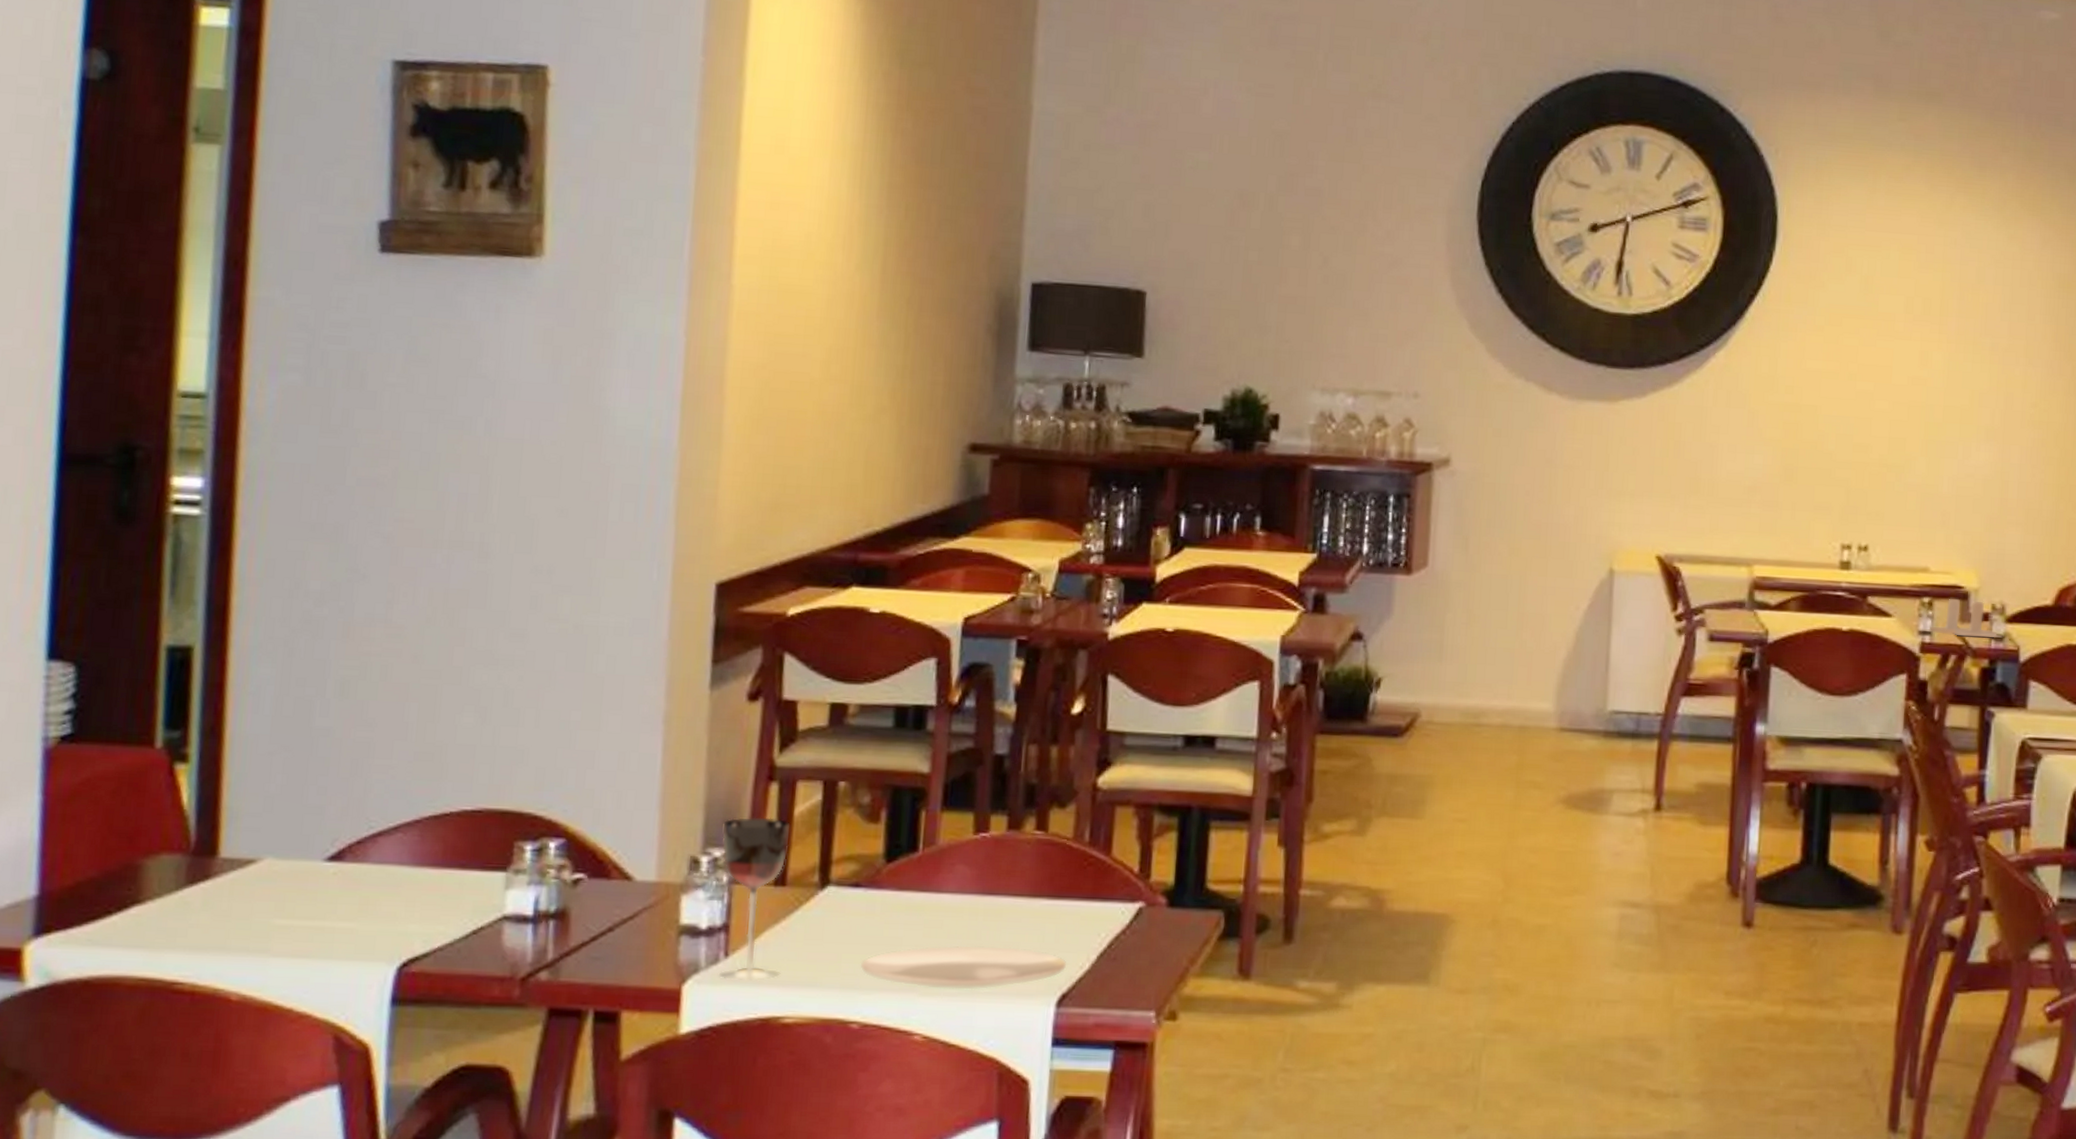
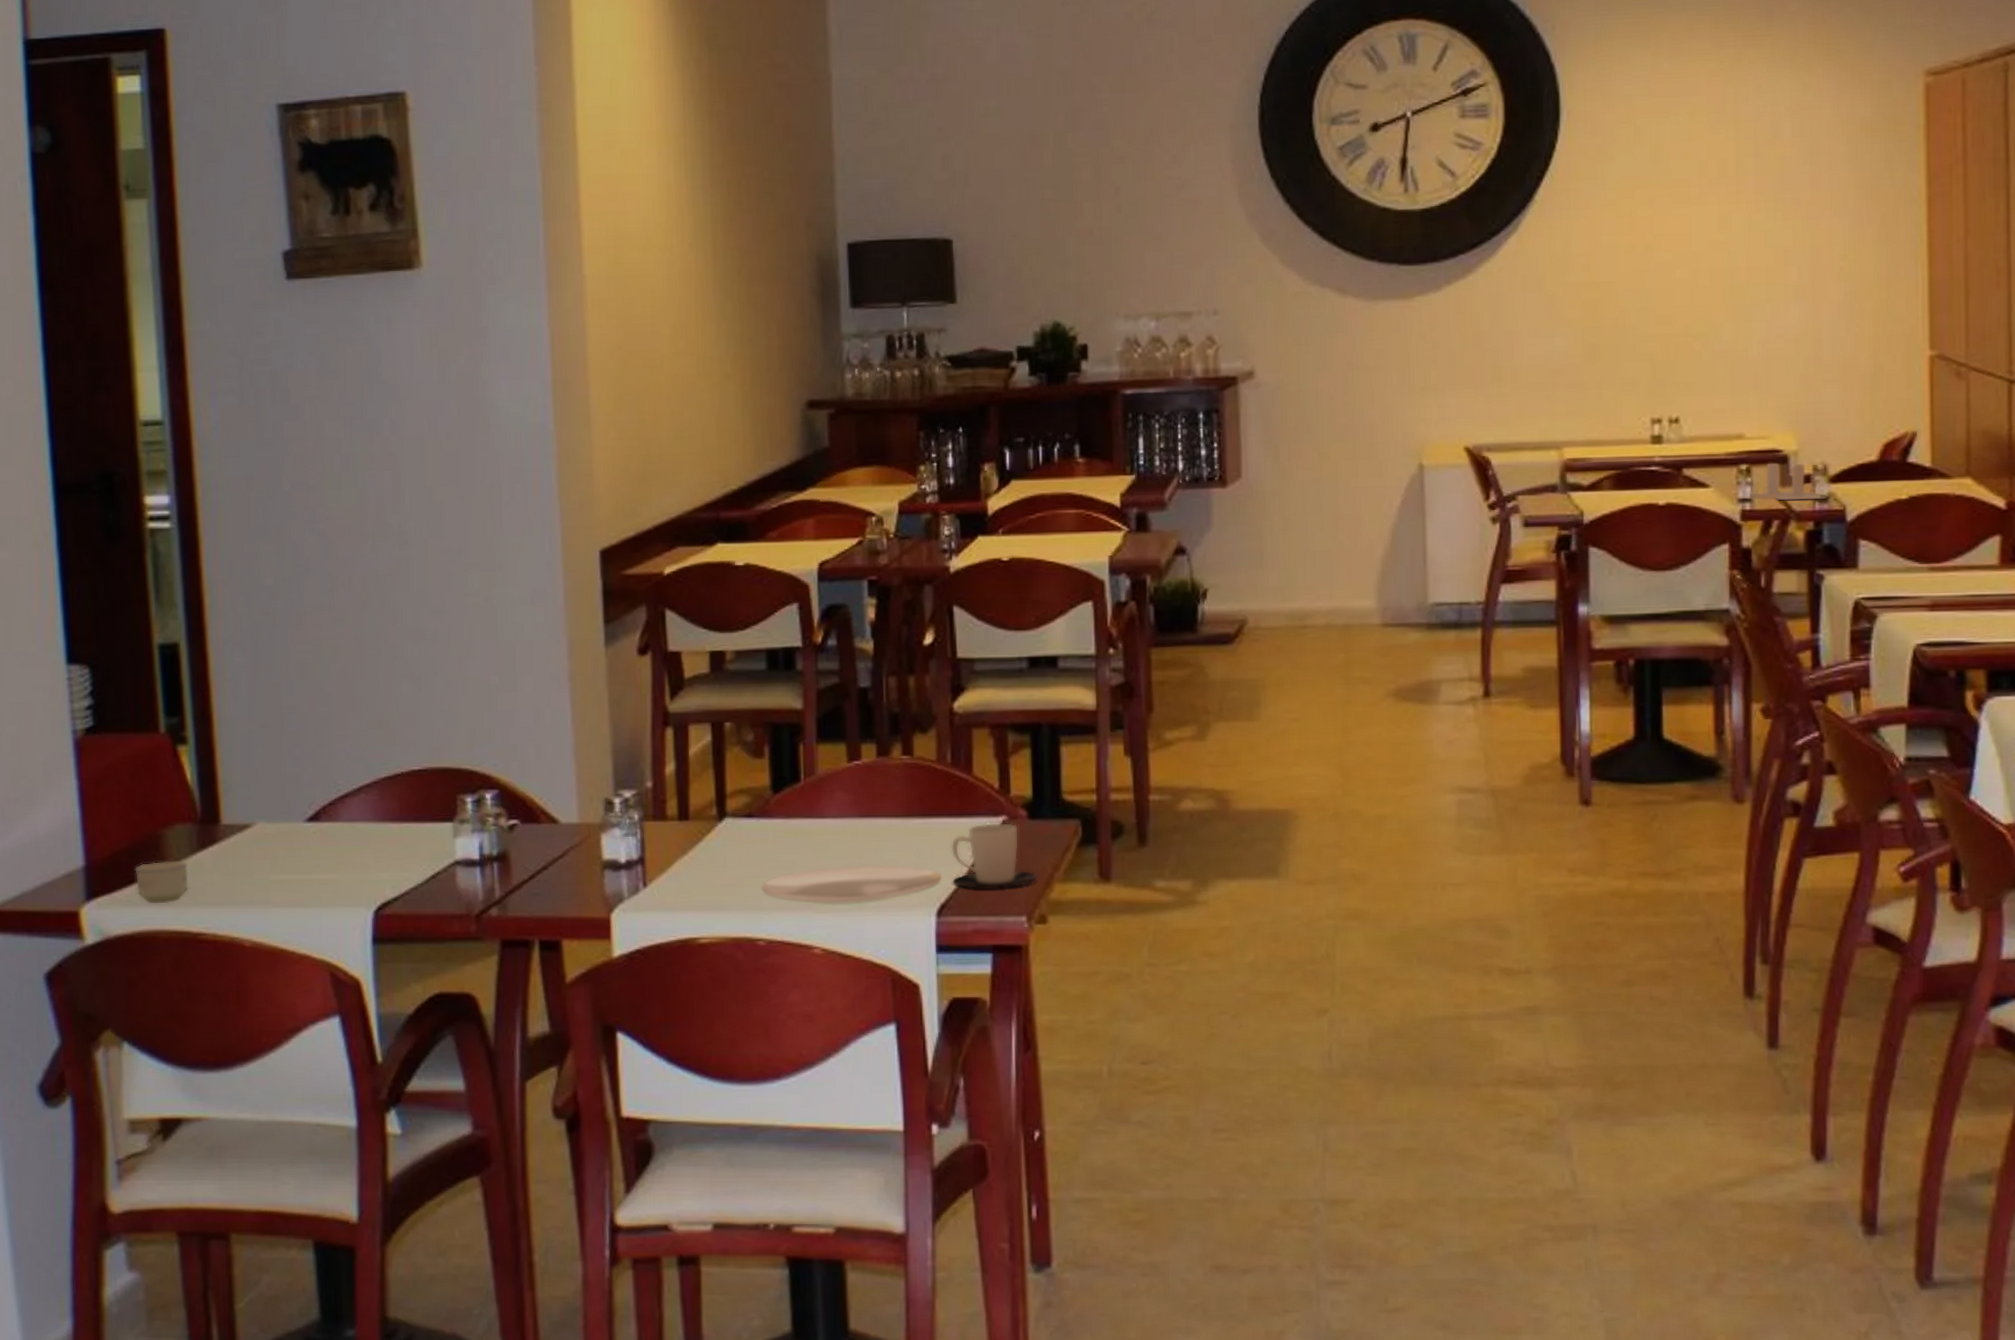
cup: none [100,895,171,946] -> present [135,860,189,904]
wineglass: present [718,817,791,981] -> none [629,759,693,907]
cup: none [1079,908,1173,980] -> present [951,822,1039,889]

